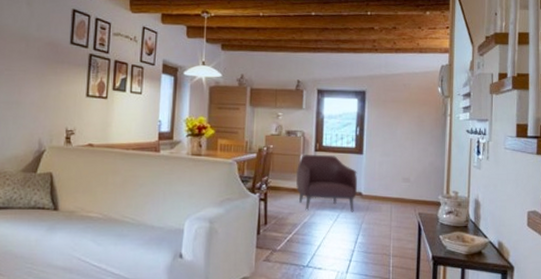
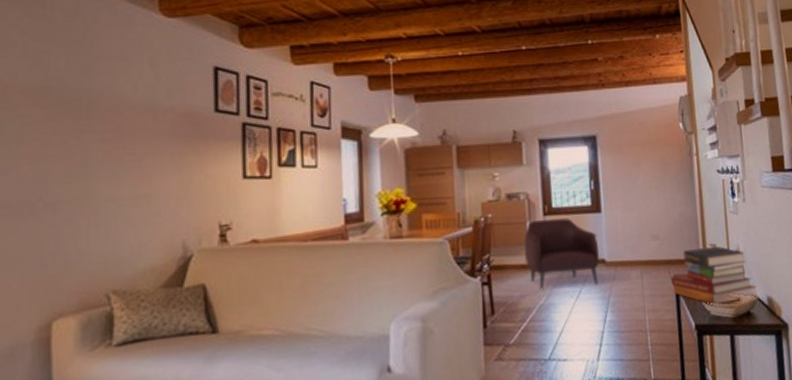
books: none [415,194,490,242] -> present [670,246,758,306]

